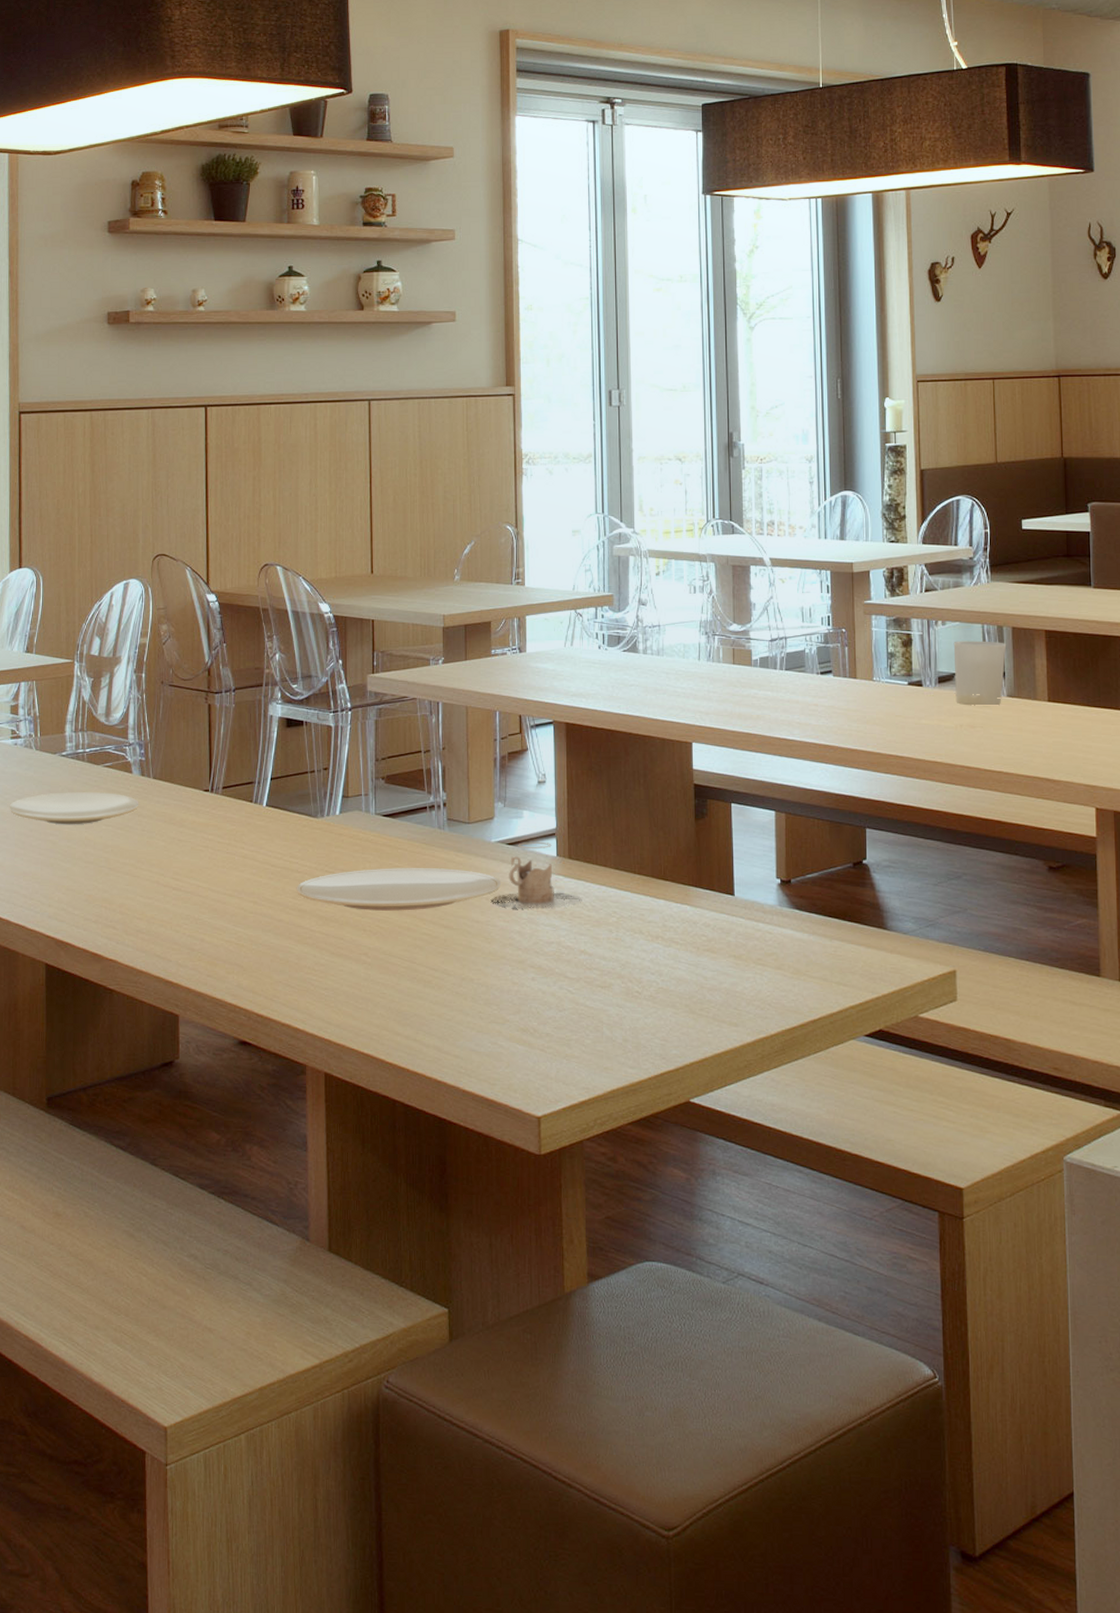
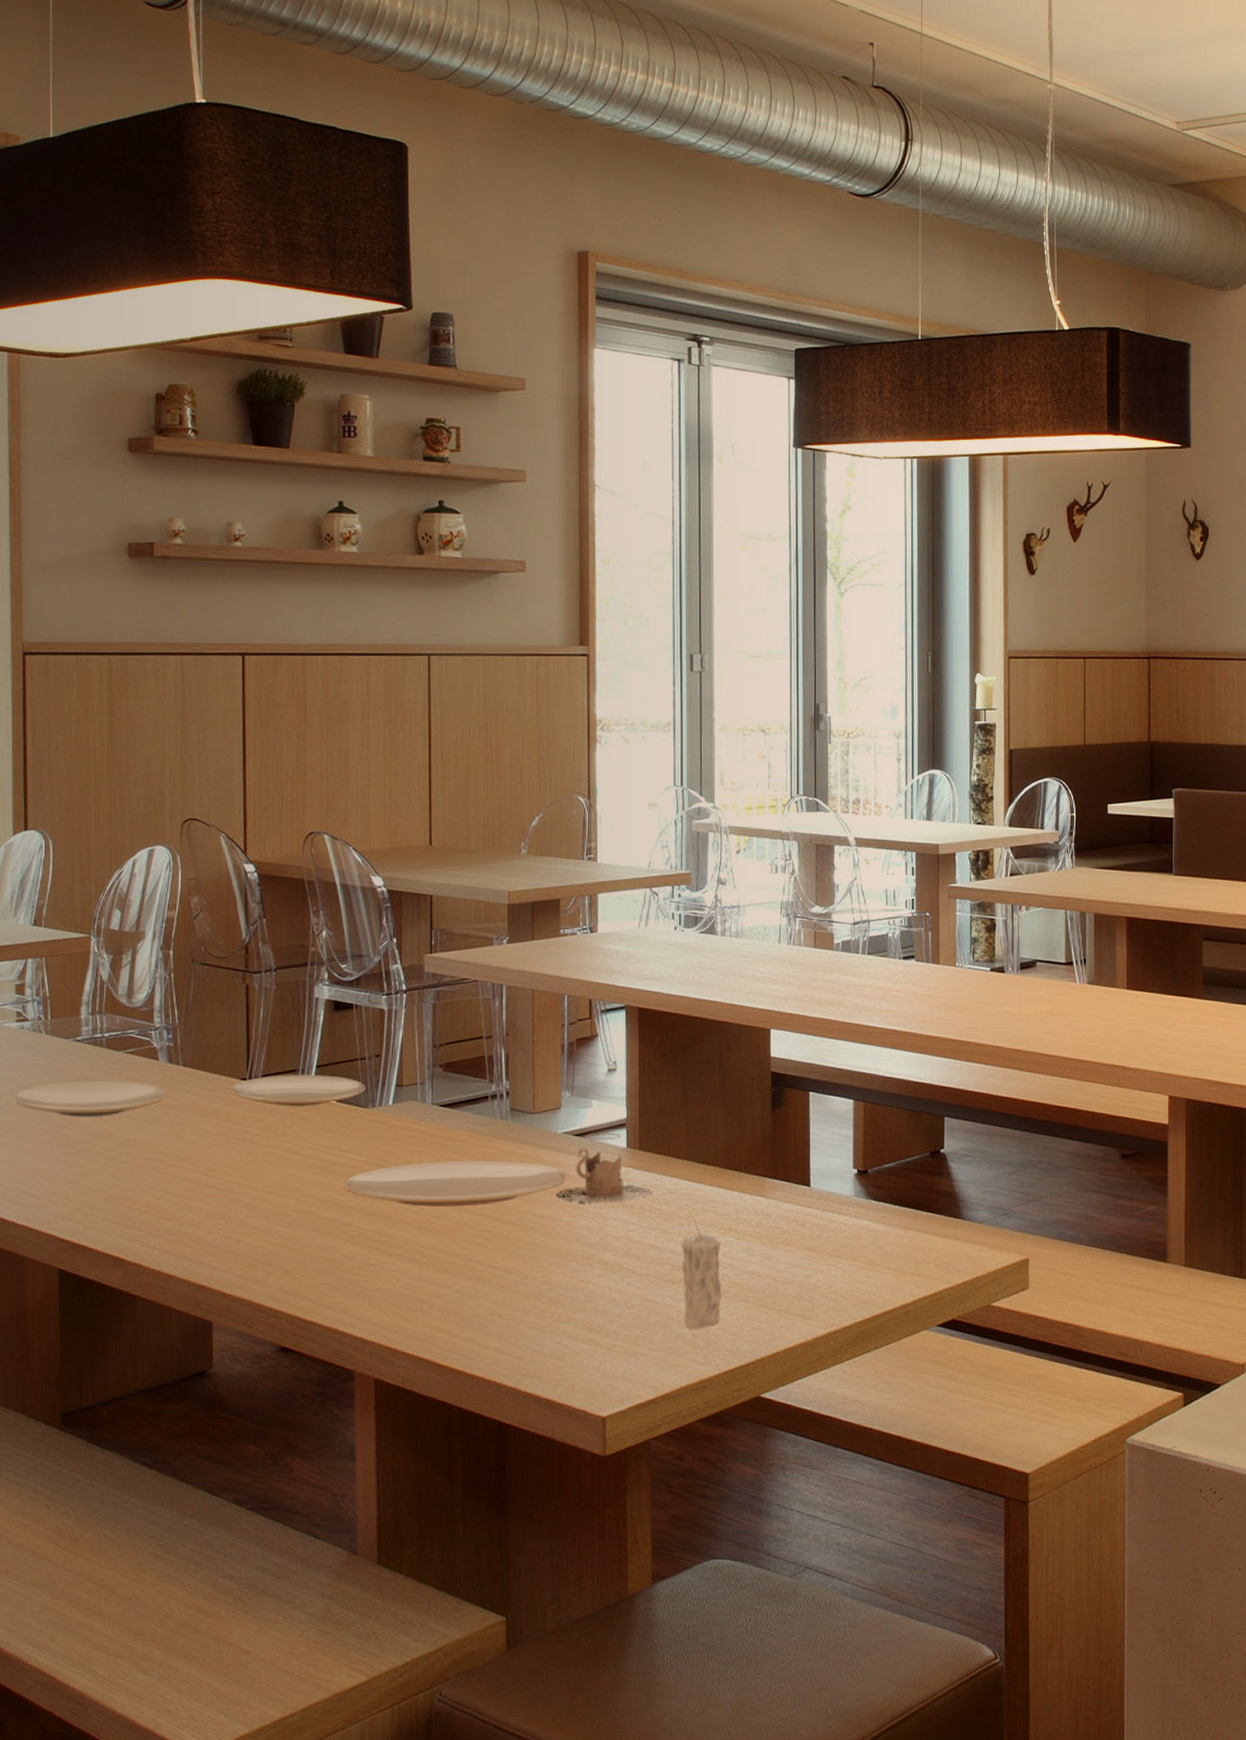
plate: none [196,787,316,815] -> present [231,1075,366,1106]
candle: none [610,926,650,1034] -> present [681,1219,722,1329]
candle holder: present [953,641,1007,707] -> none [1036,926,1089,994]

